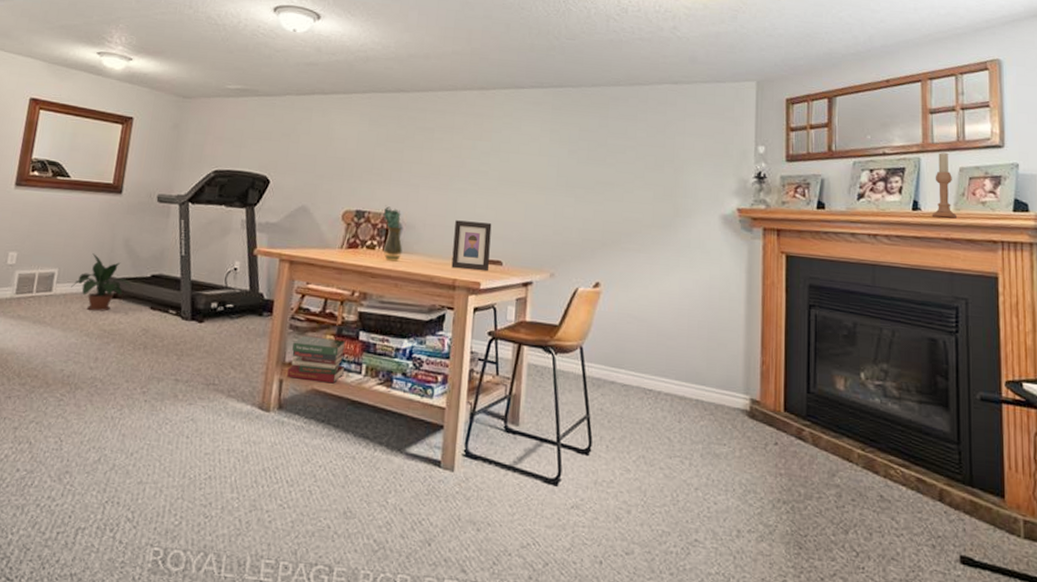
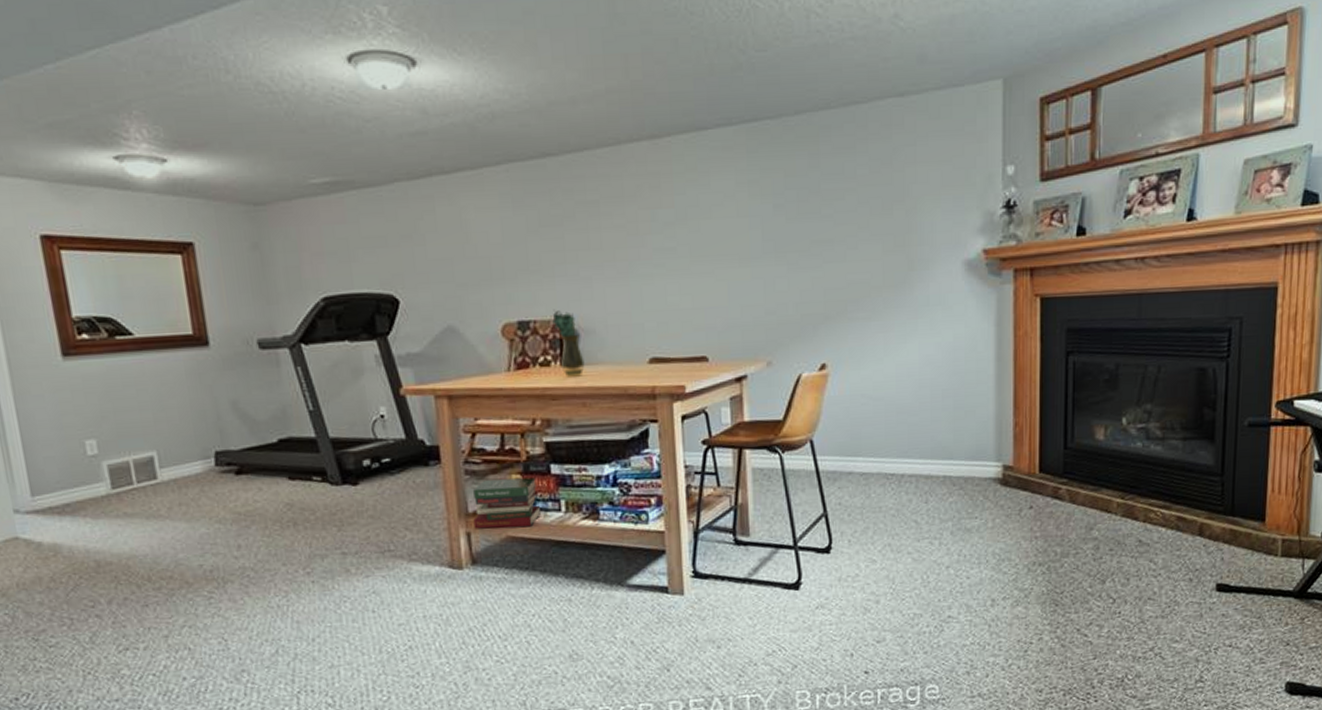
potted plant: present [71,253,133,311] -> none [180,425,260,494]
picture frame: present [451,220,492,272] -> none [644,312,694,374]
candlestick: present [931,152,958,219] -> none [1208,142,1238,227]

